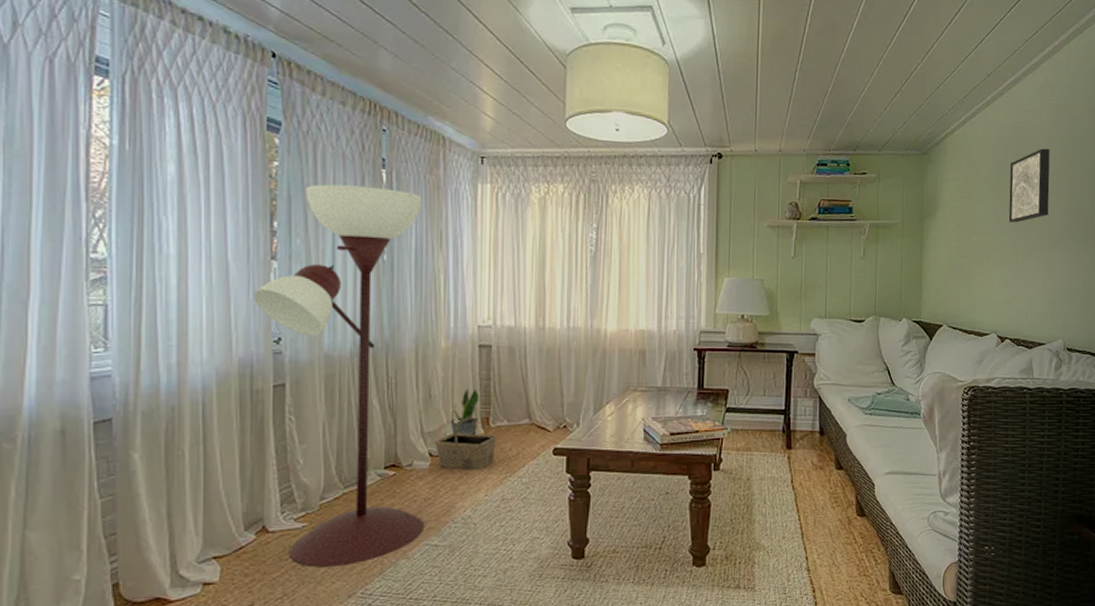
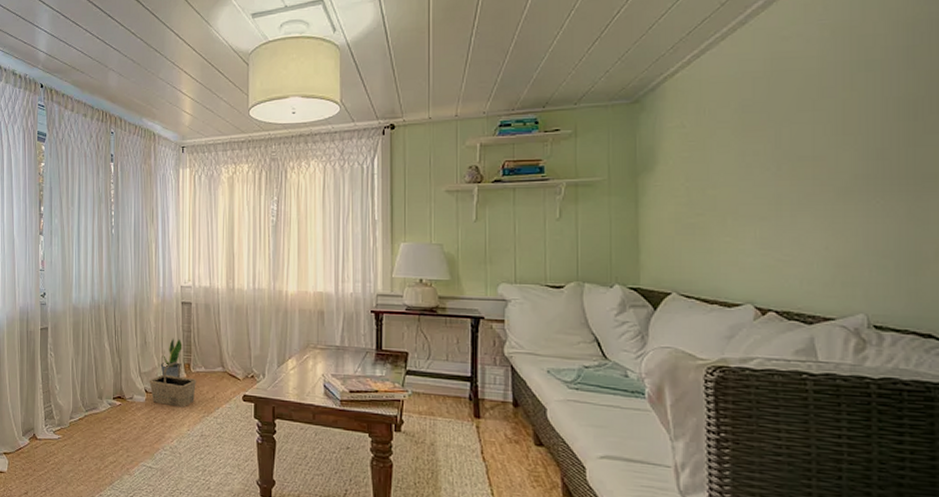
floor lamp: present [254,184,425,567] -> none [29,177,142,474]
wall art: present [1008,148,1050,223] -> none [761,78,829,172]

